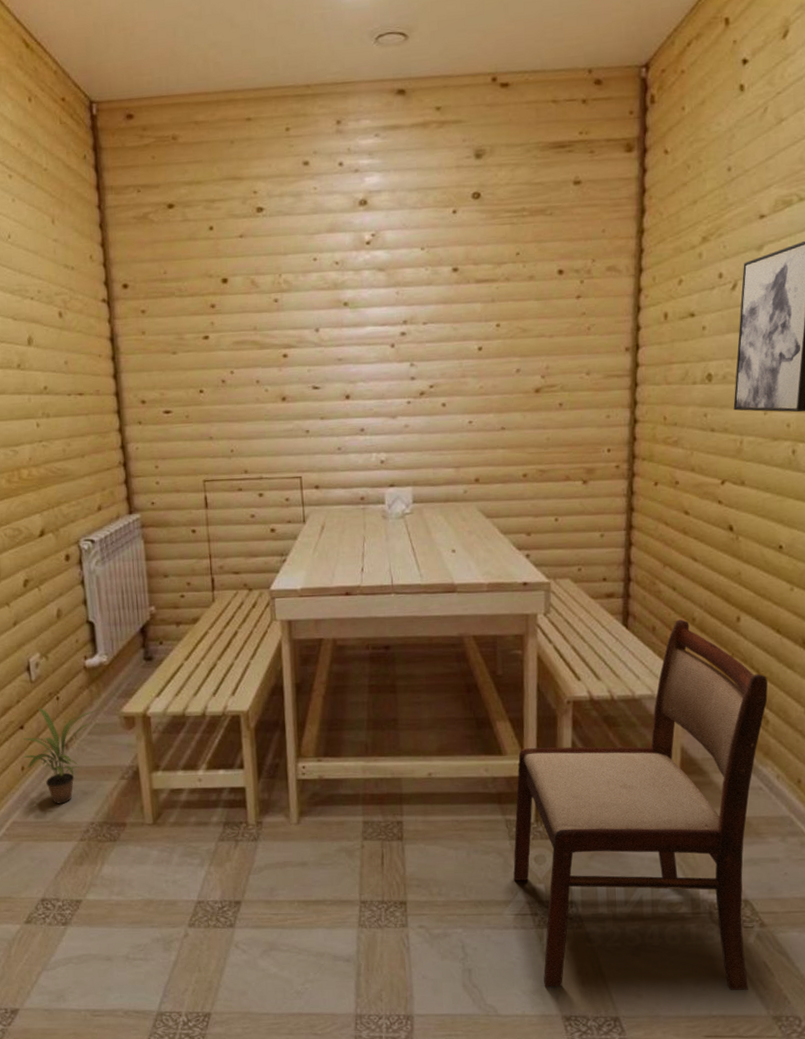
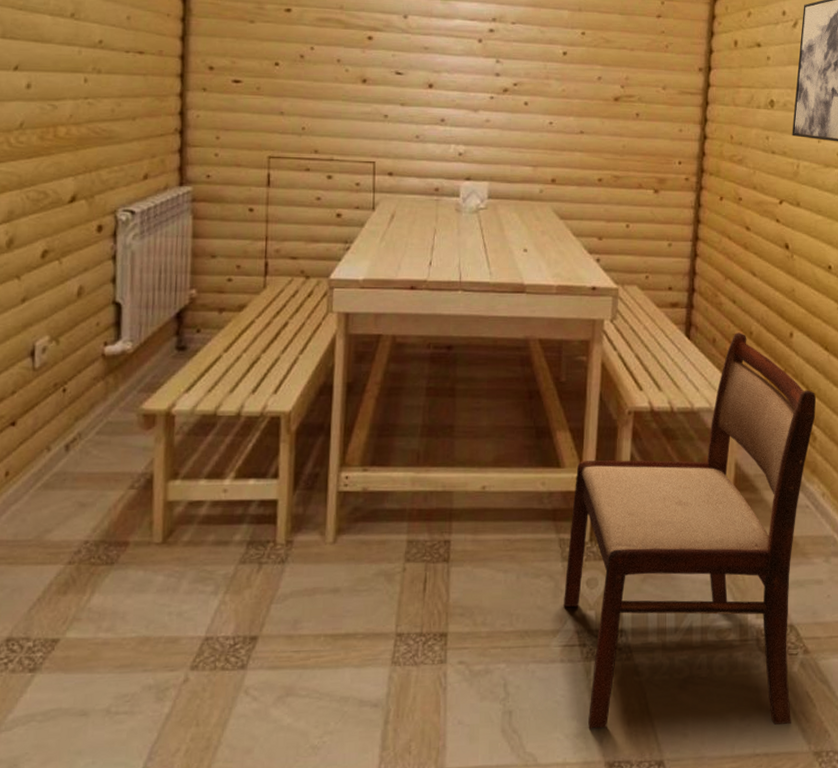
potted plant: present [21,707,96,804] -> none [9,400,109,518]

